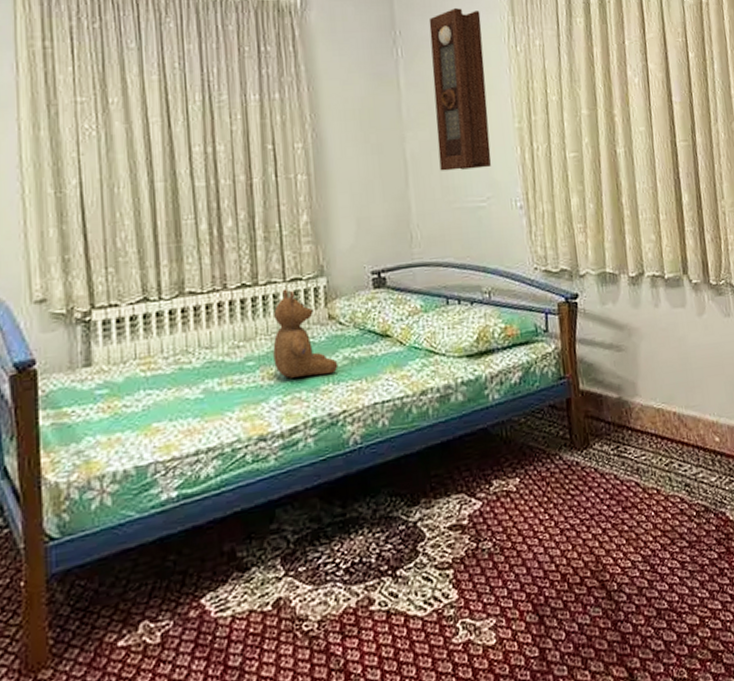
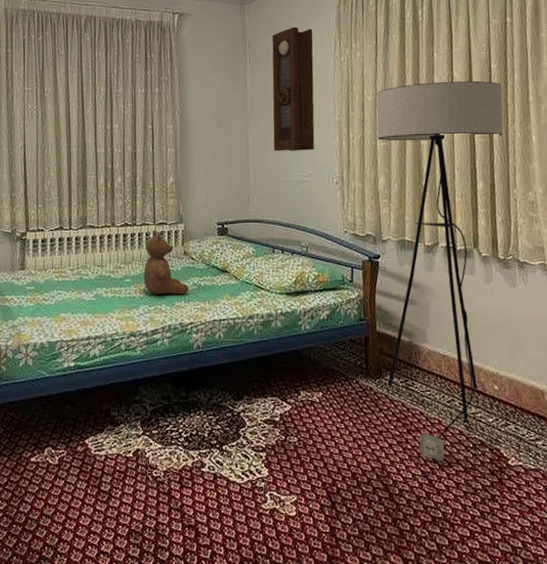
floor lamp: none [562,72,706,540] -> present [376,80,503,461]

